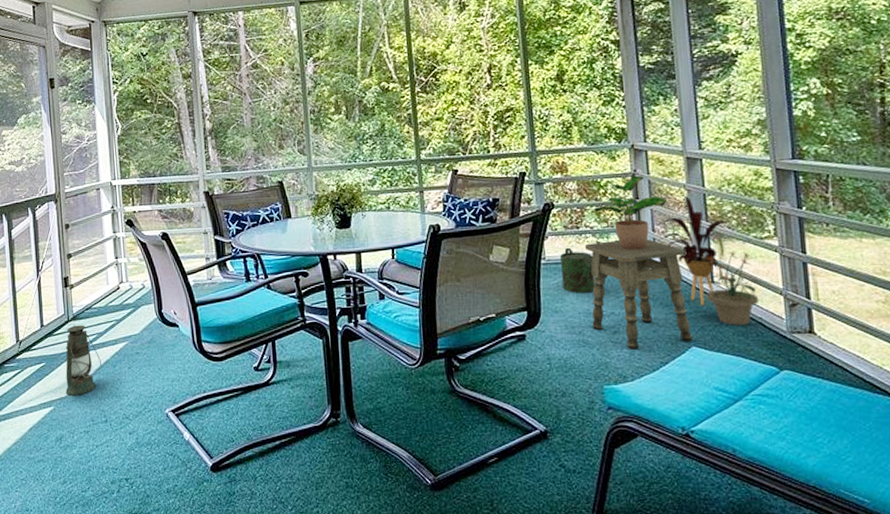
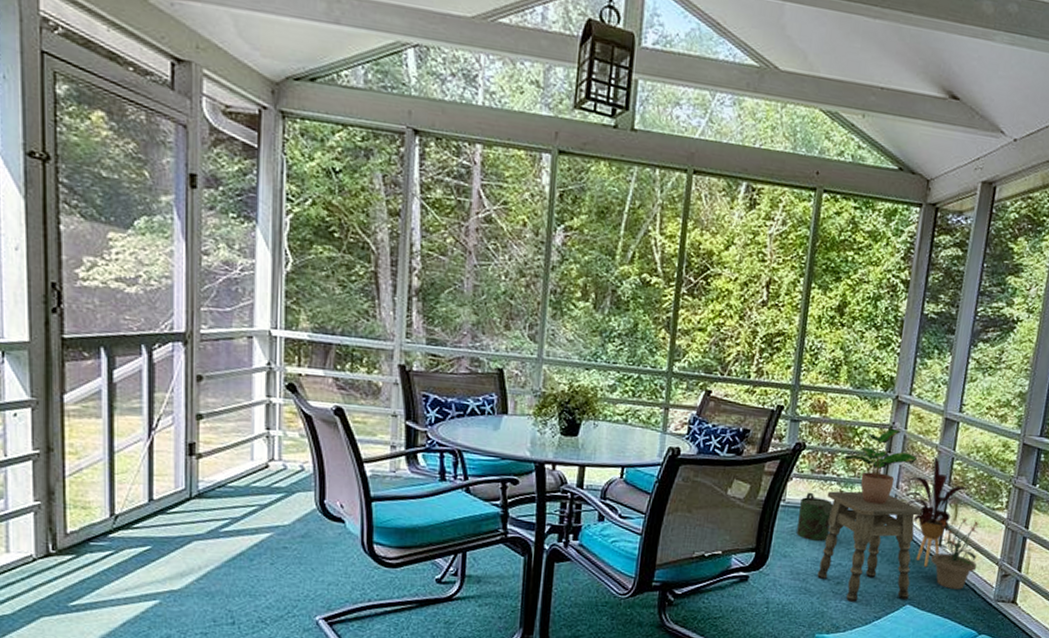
lantern: present [65,325,101,396] -> none [179,504,233,590]

